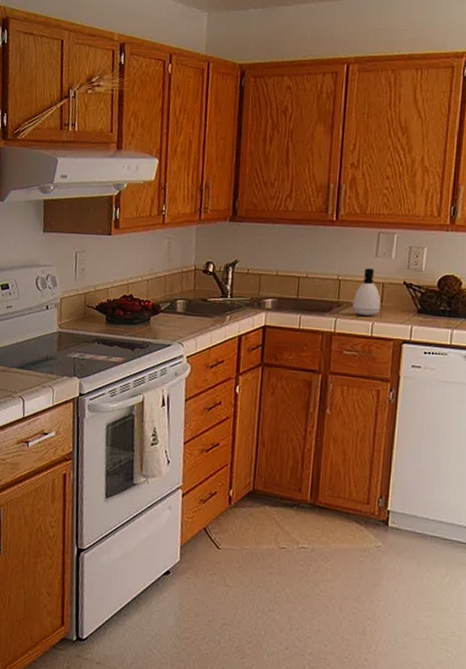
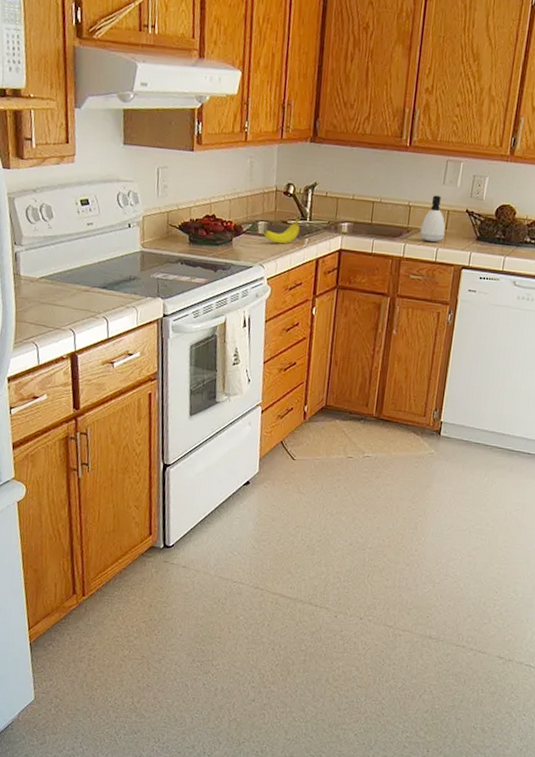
fruit: none [182,293,221,322] -> present [263,216,300,244]

